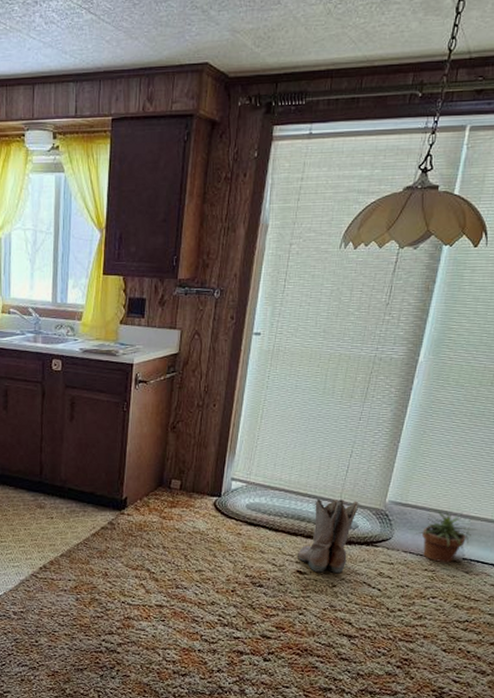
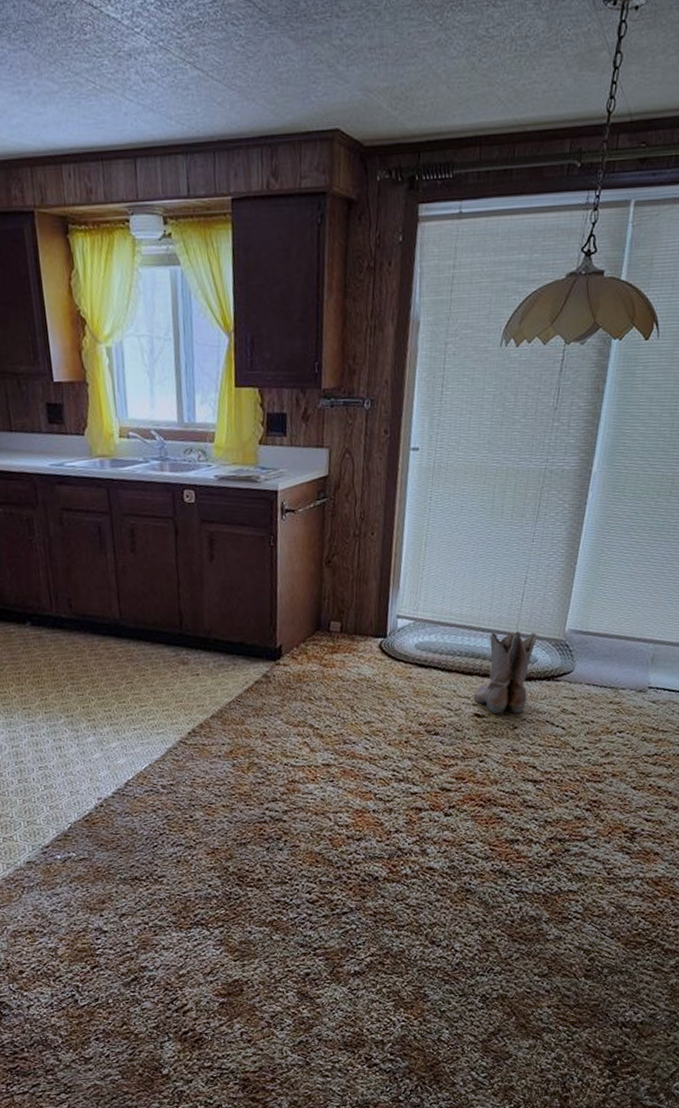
potted plant: present [416,511,478,563] -> none [599,636,663,694]

